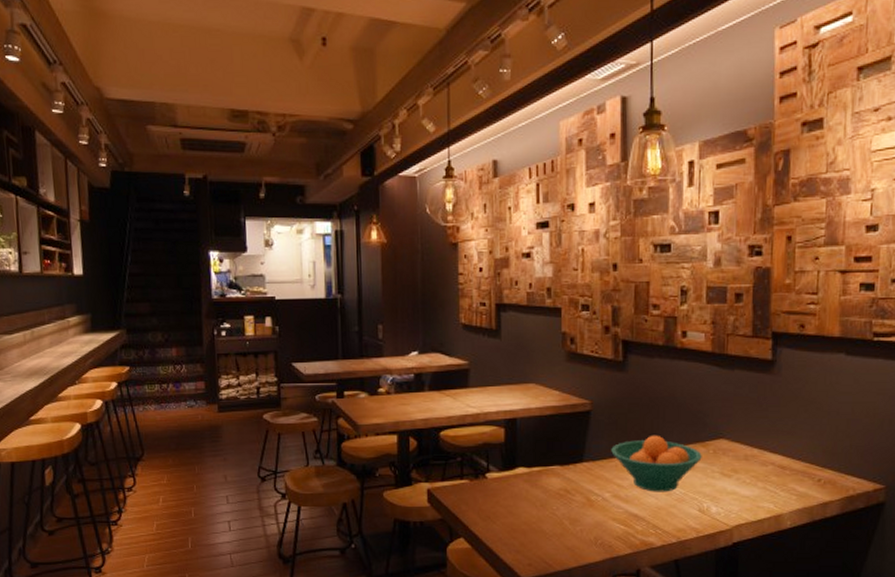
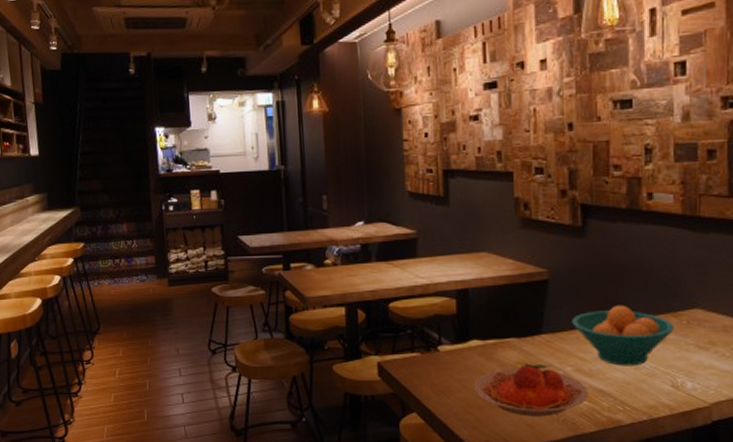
plate: none [519,490,624,540] -> present [473,363,589,417]

